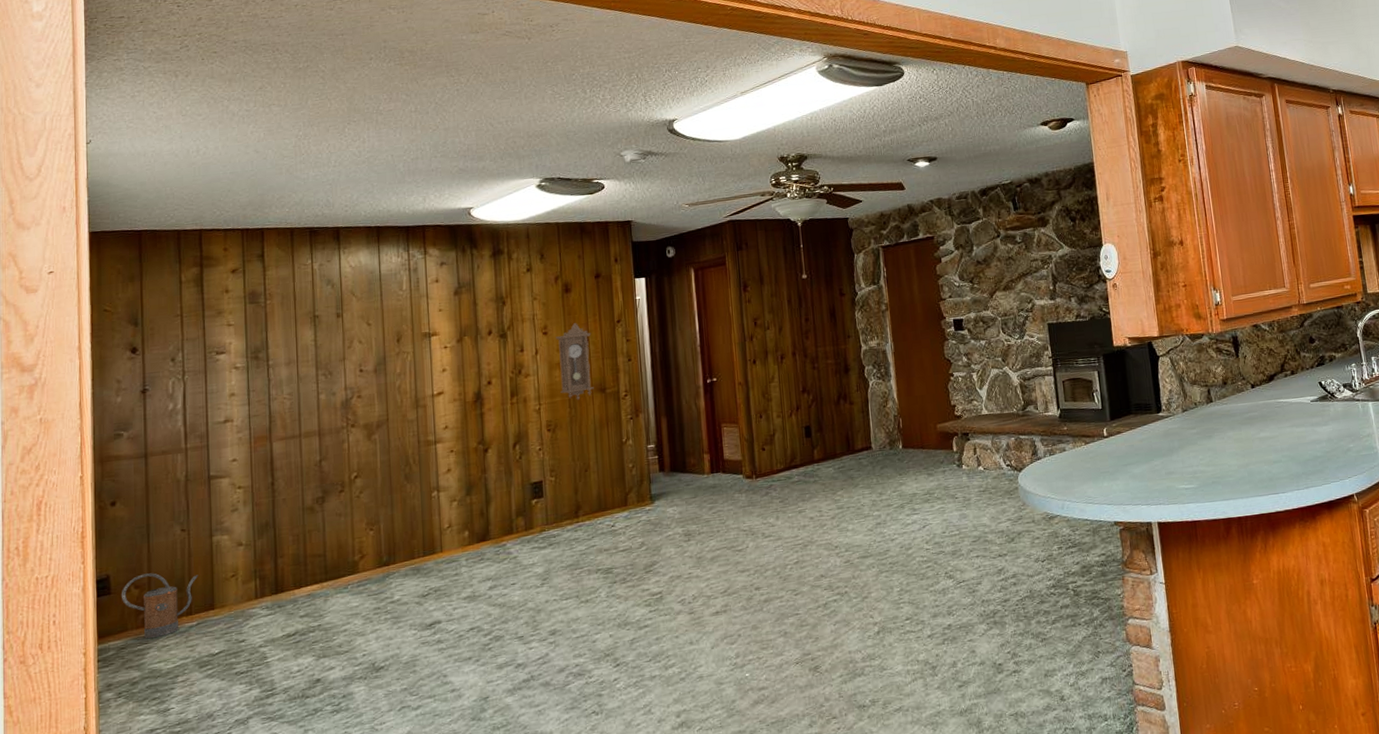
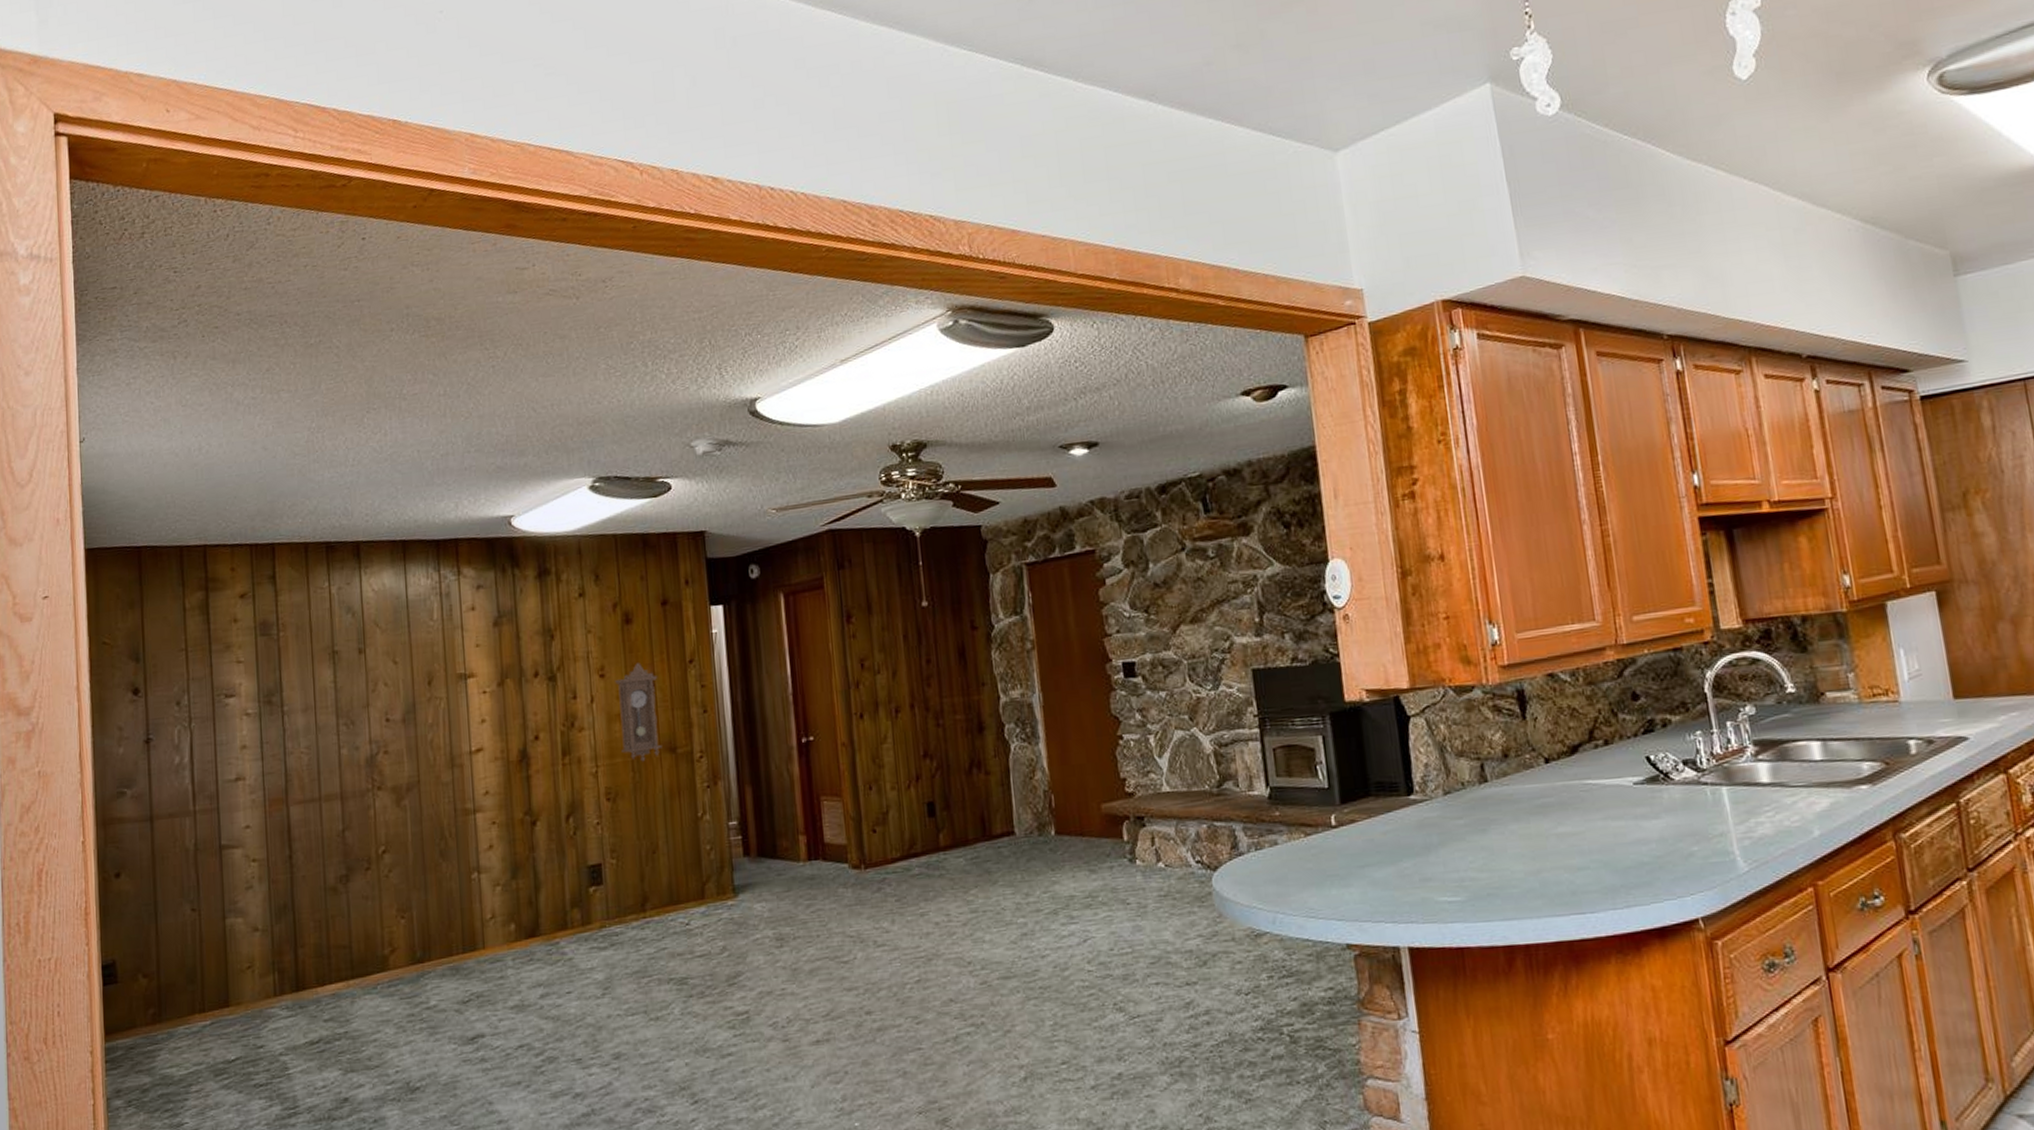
watering can: present [121,573,199,639] -> none [128,959,212,1039]

